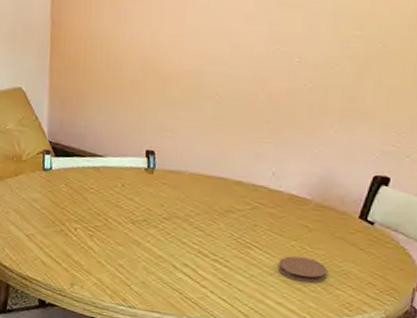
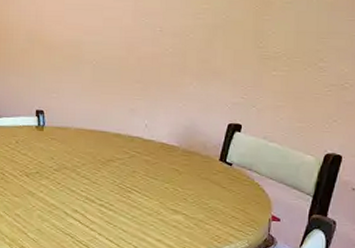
coaster: present [277,256,327,283] -> none [155,196,197,220]

